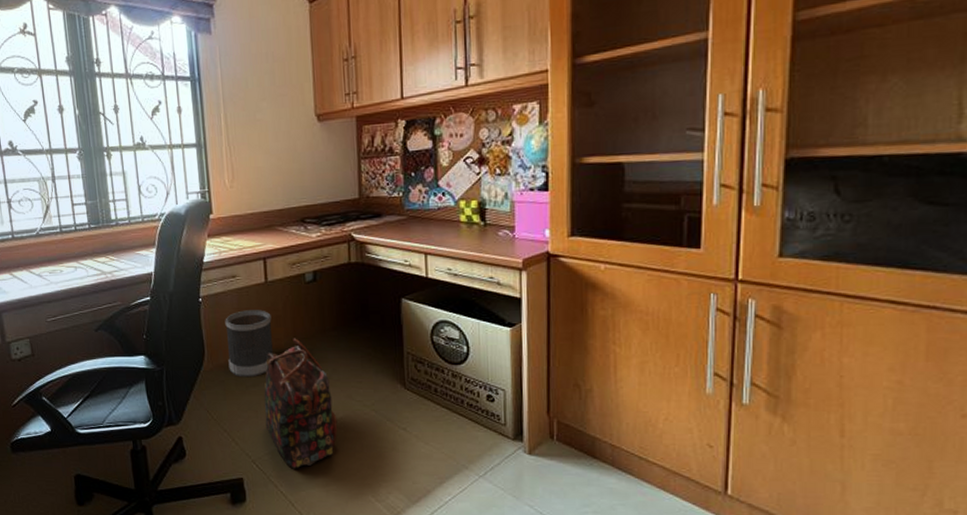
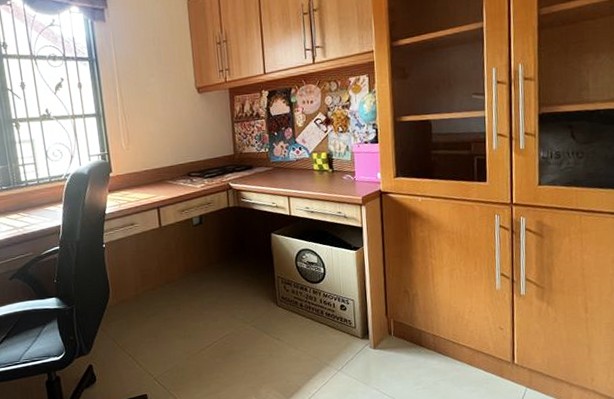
wastebasket: present [225,310,273,378] -> none [126,250,168,309]
backpack: present [264,338,338,469] -> none [162,272,225,382]

